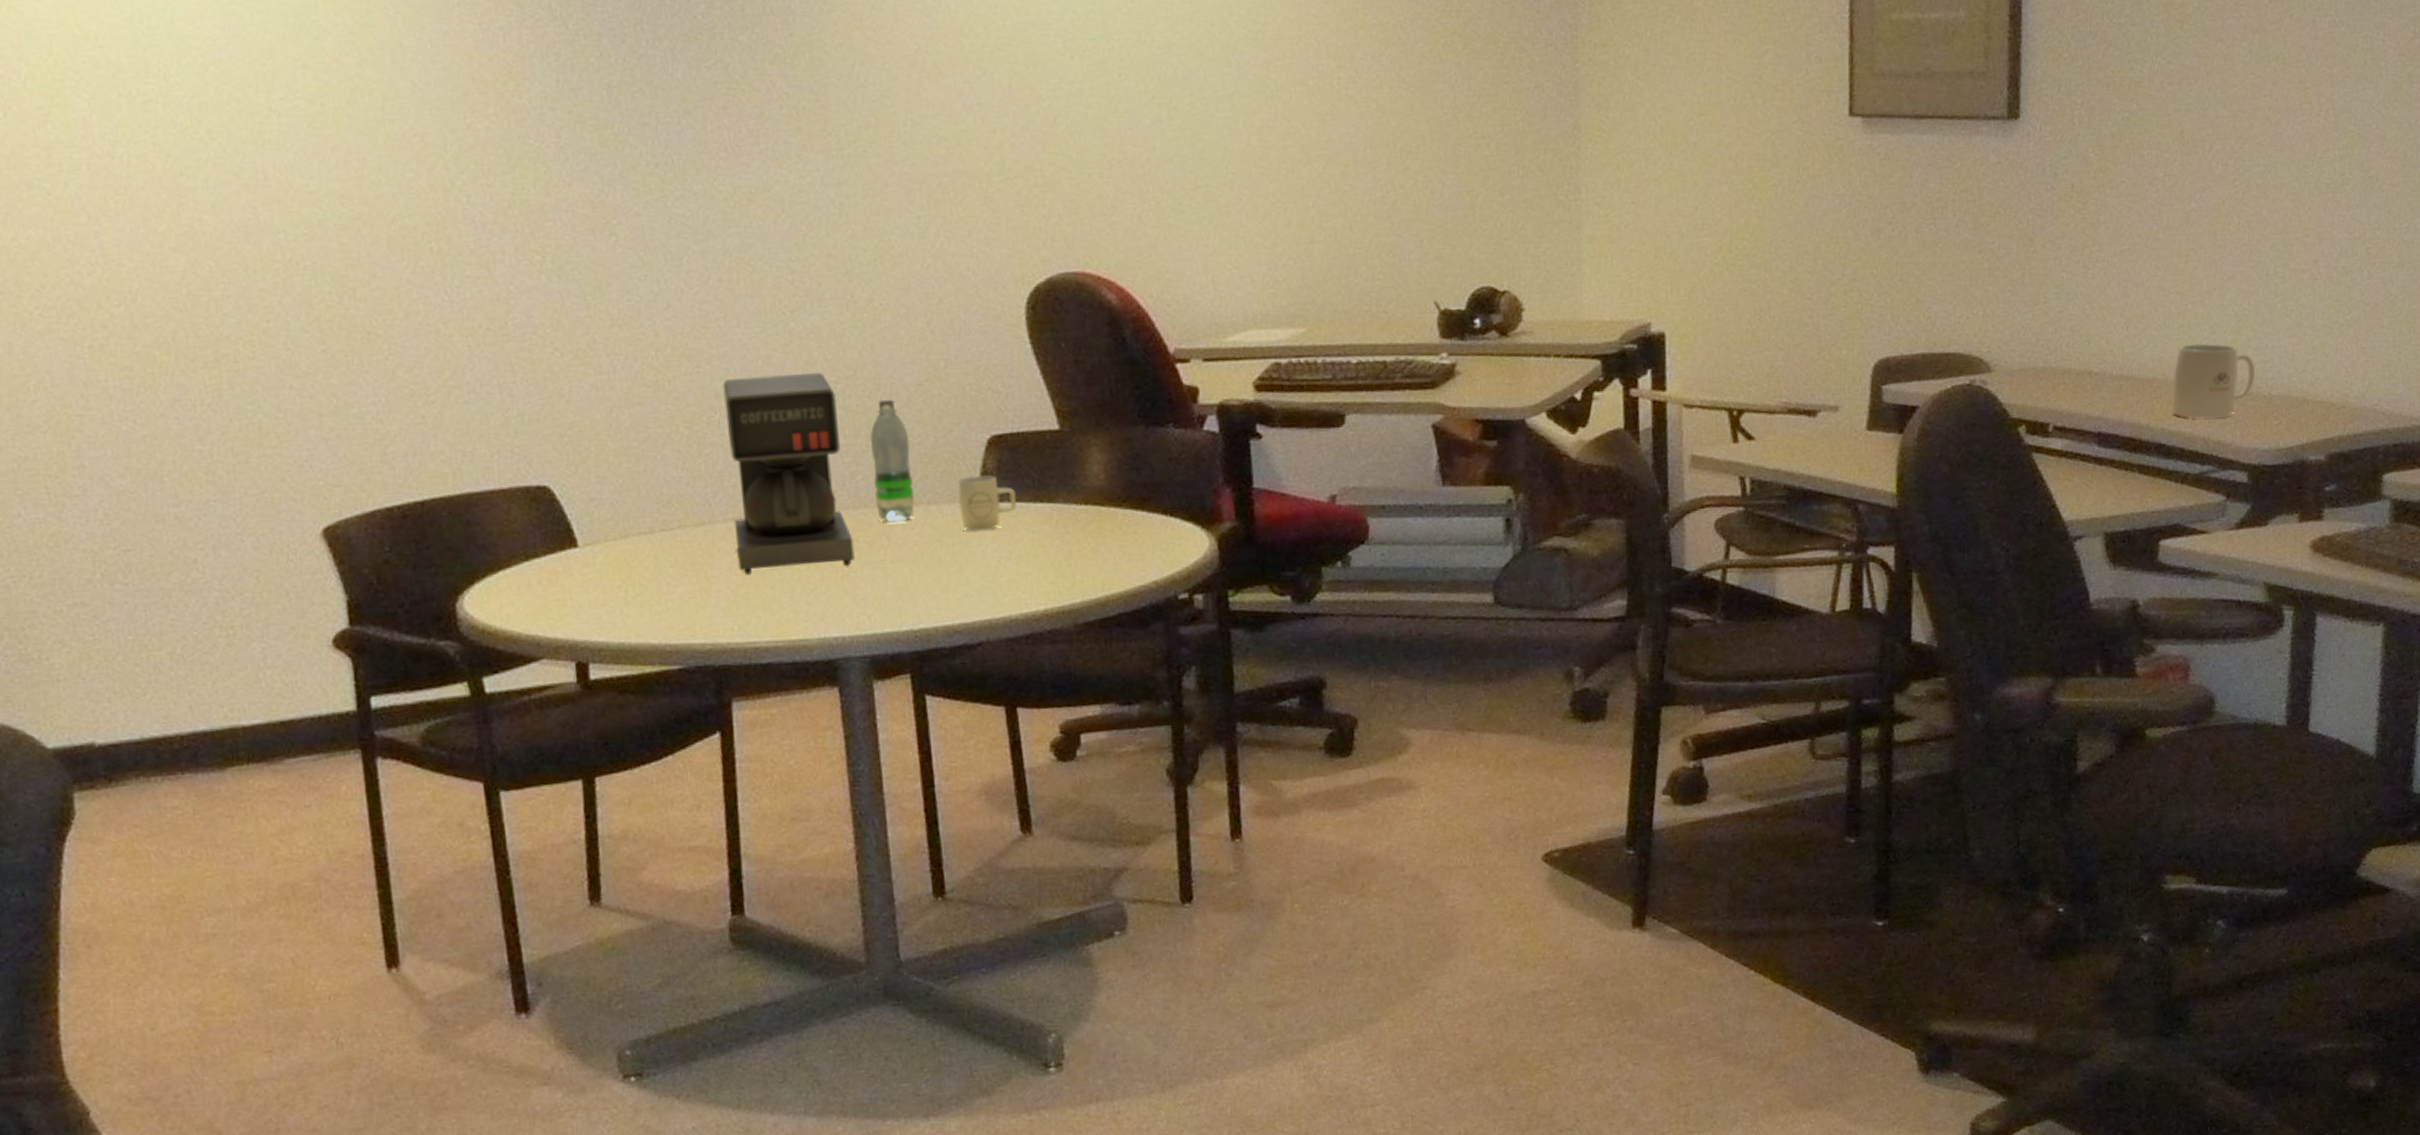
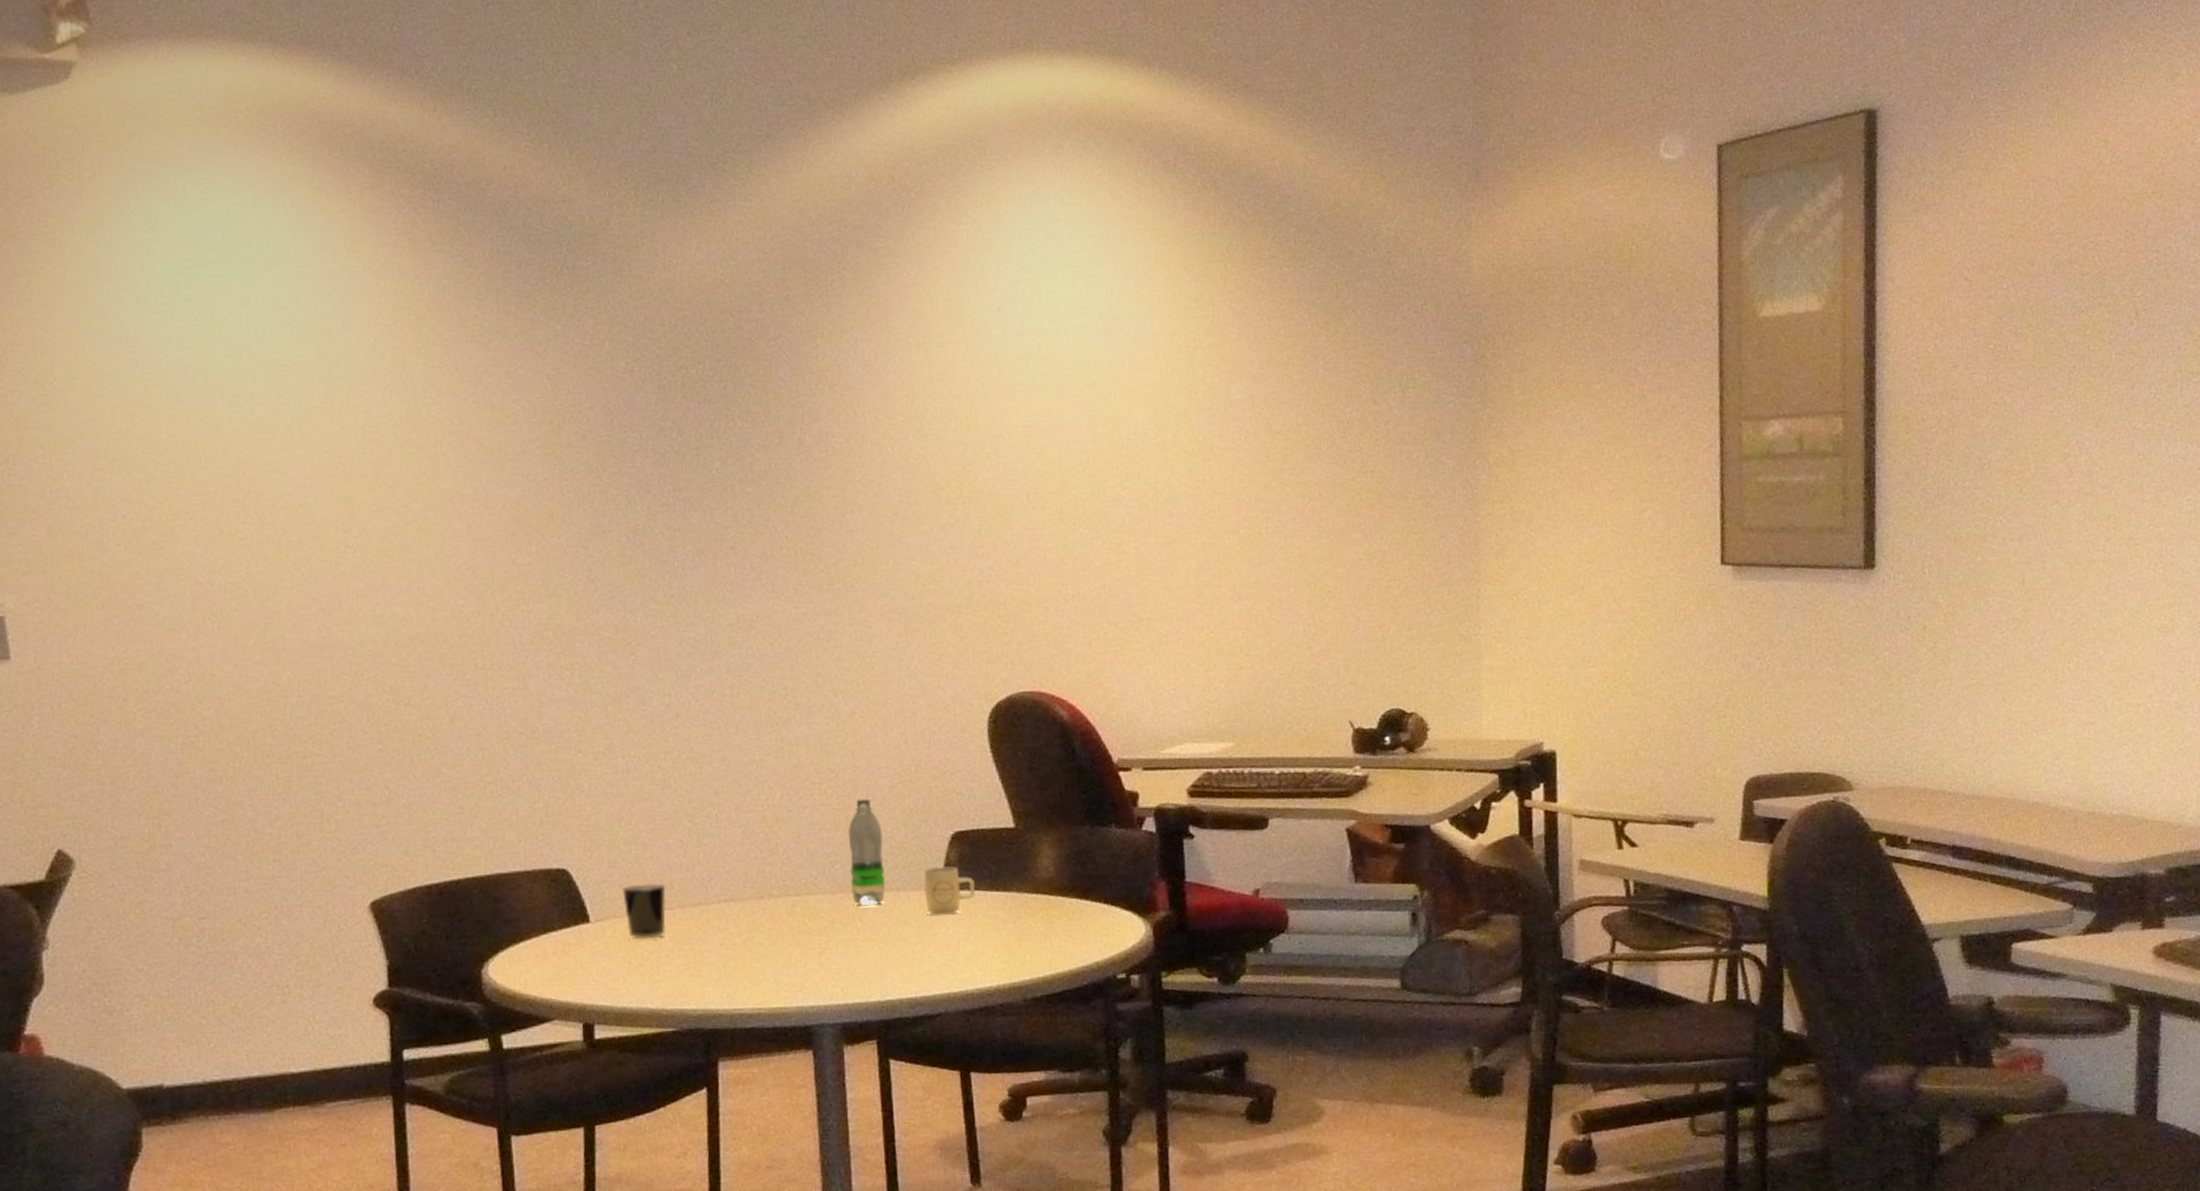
mug: none [614,501,666,565] -> present [622,883,666,939]
coffee maker: present [723,372,855,575] -> none [722,774,831,950]
mug: present [2172,344,2255,419] -> none [2020,768,2097,835]

